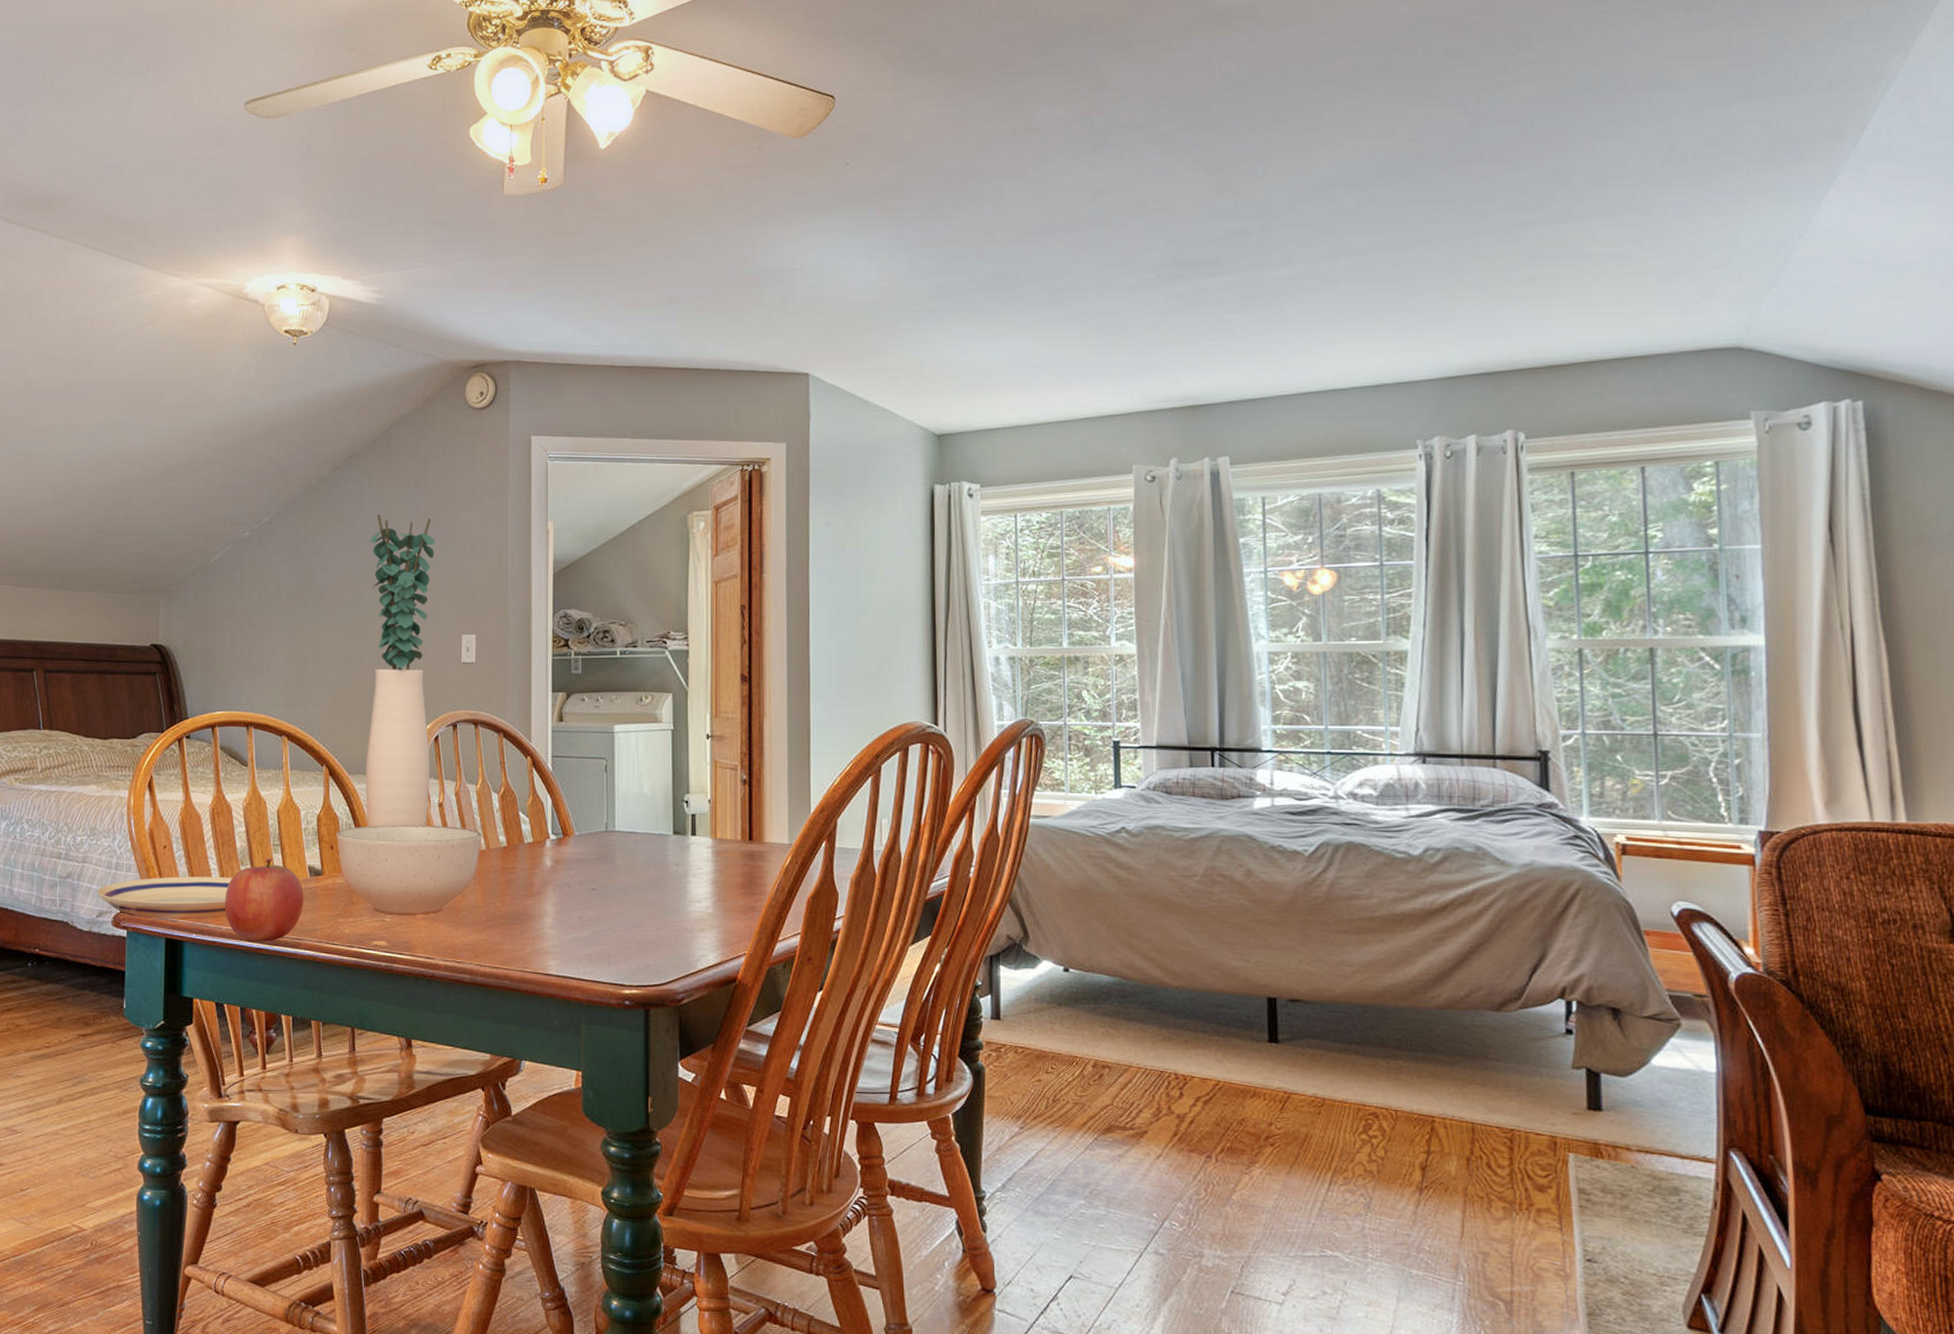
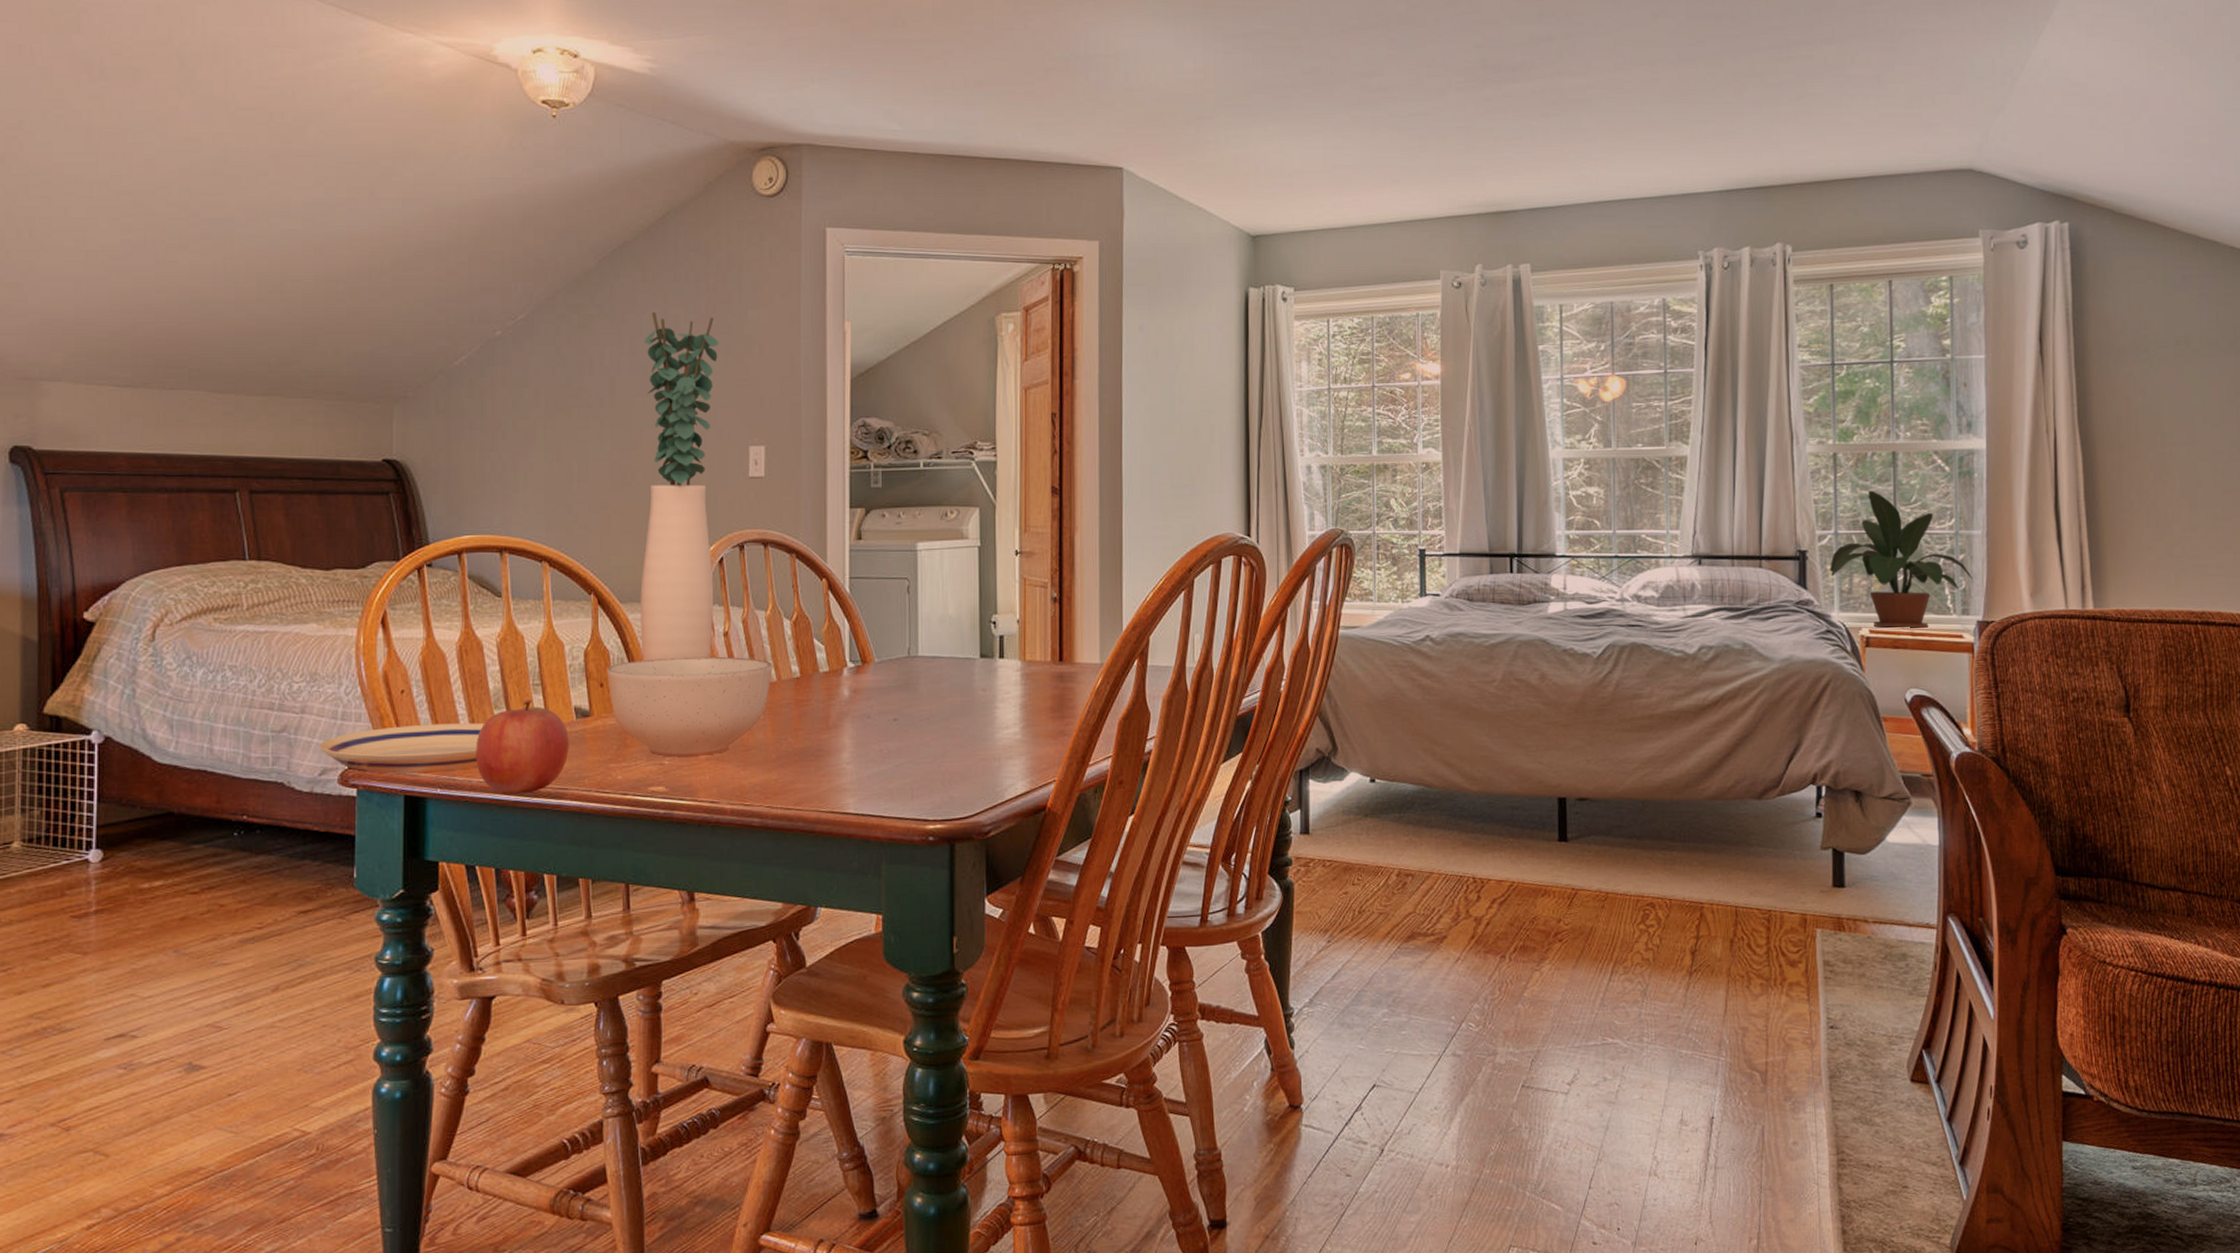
potted plant: none [1576,689,1752,837] -> present [1829,490,1973,628]

